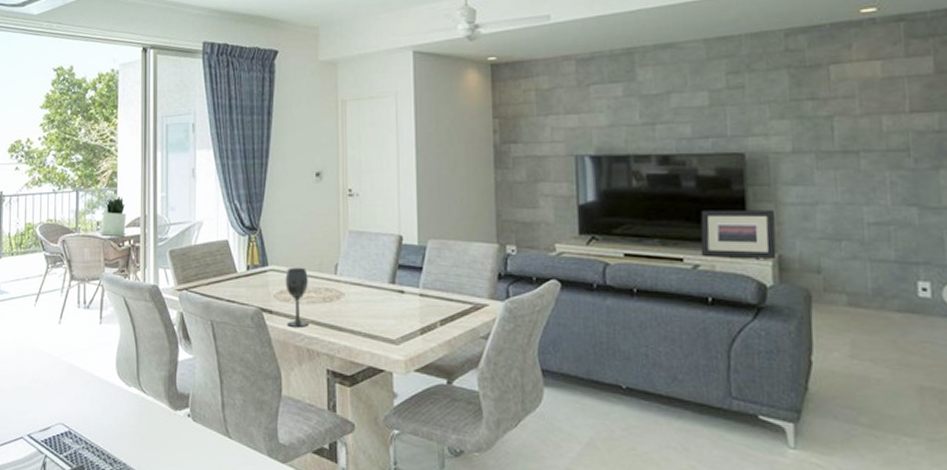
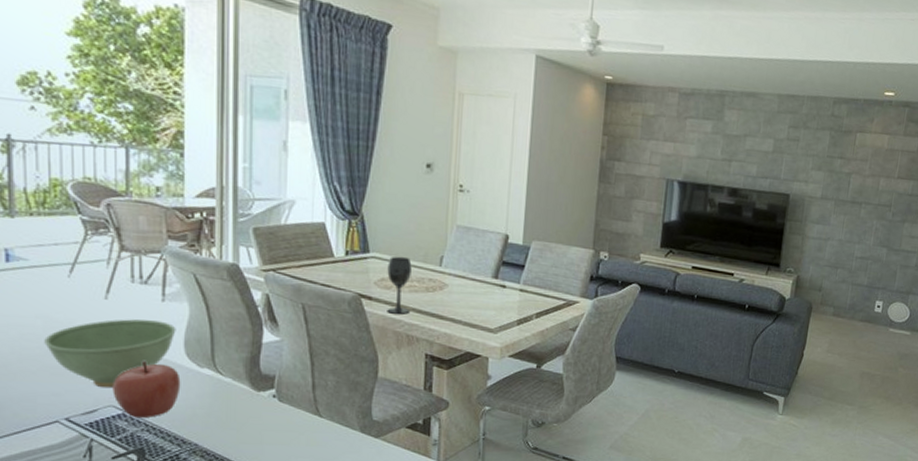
bowl: none [16,341,110,406] -> present [44,319,176,387]
fruit: none [62,379,113,436] -> present [112,360,181,418]
planter: present [100,197,127,237] -> none [160,159,198,208]
picture frame: present [700,210,777,258] -> none [747,236,801,278]

